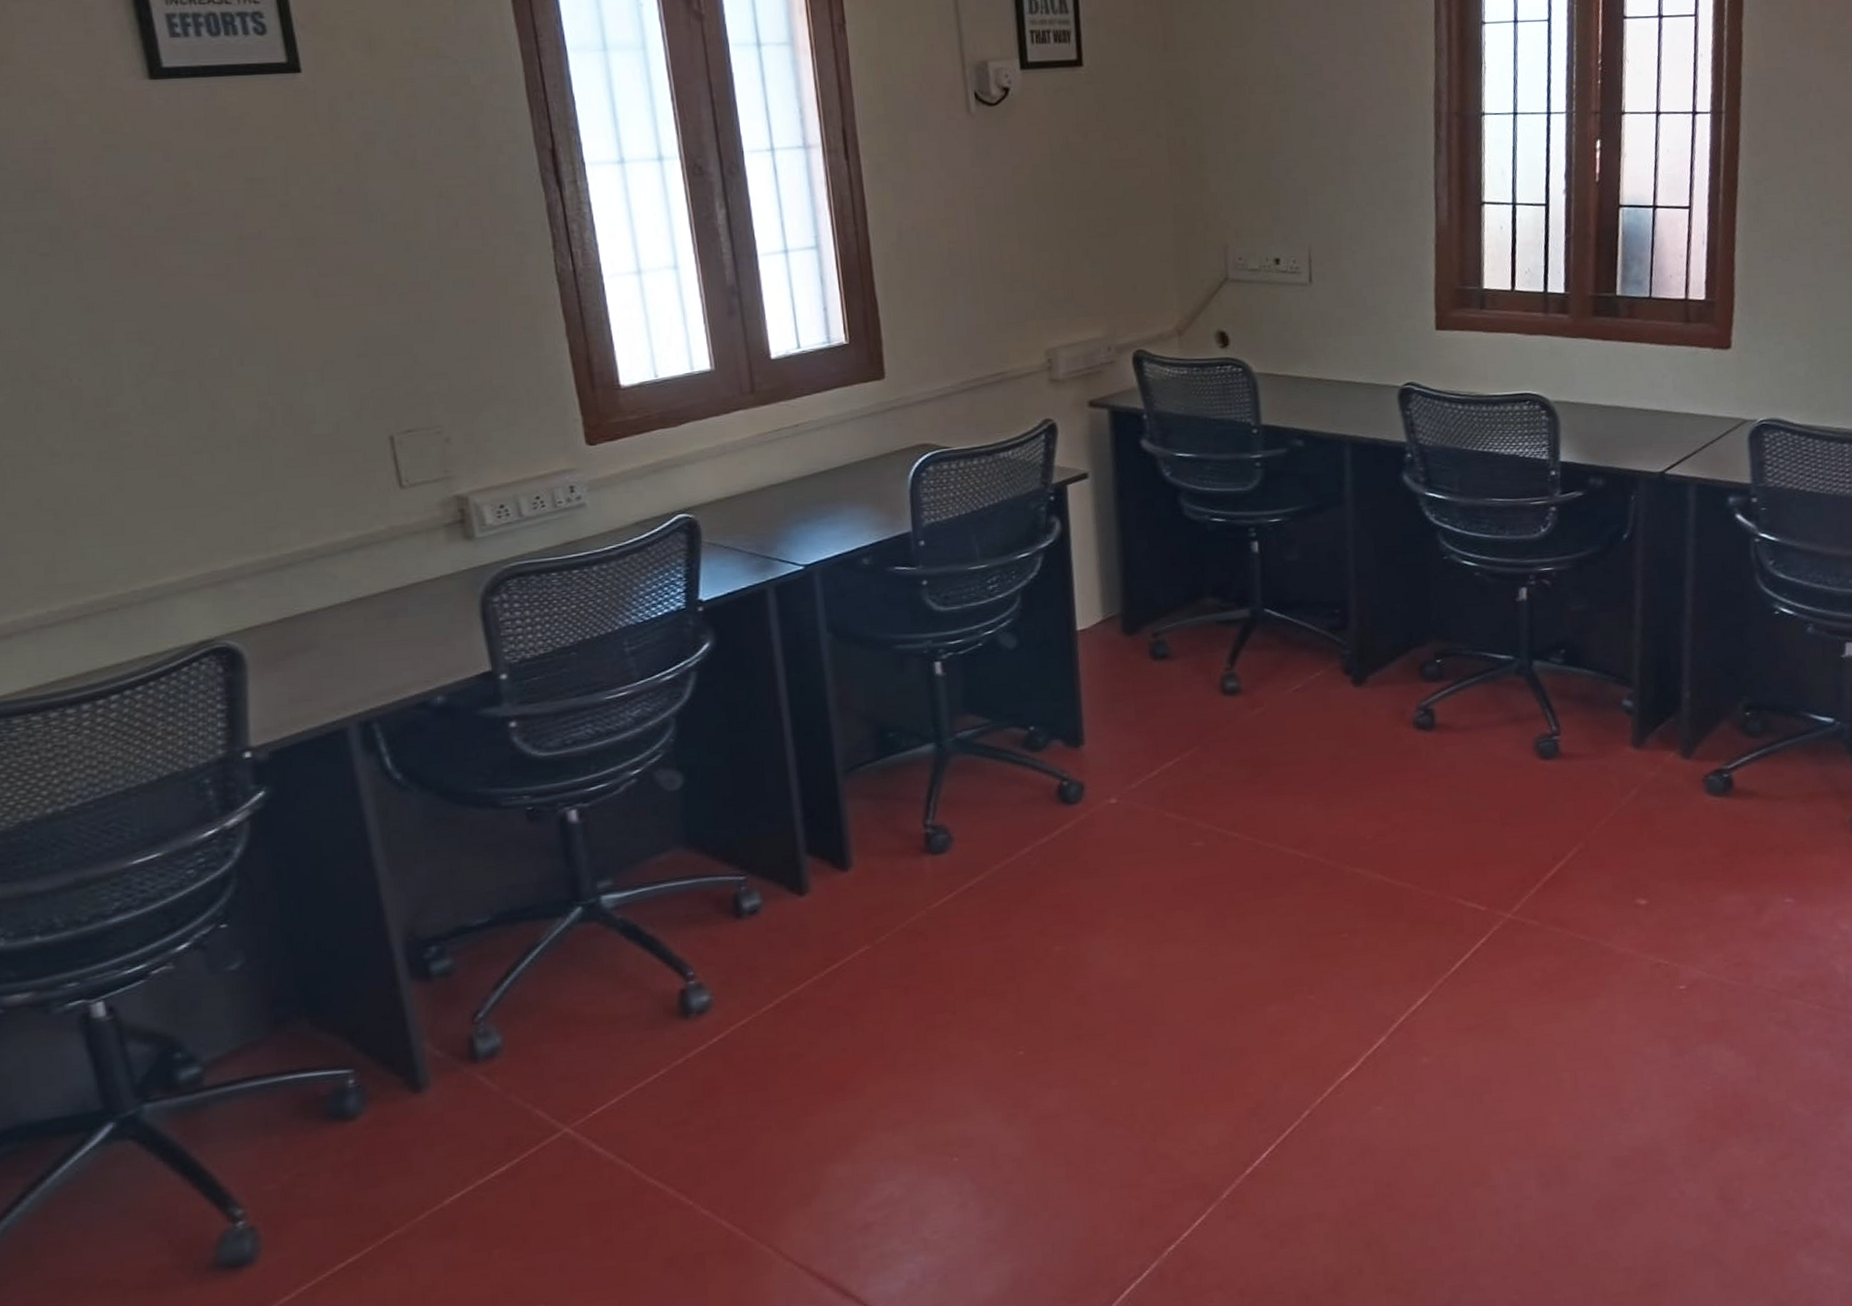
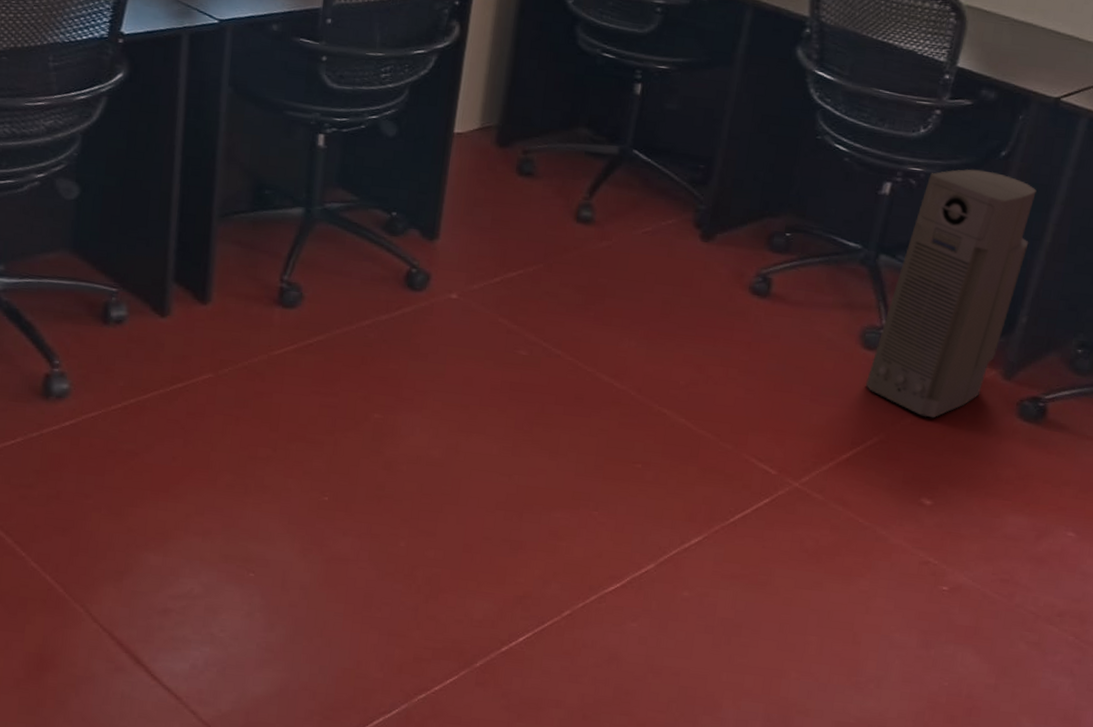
air purifier: none [1551,556,1672,815] -> present [866,169,1037,418]

